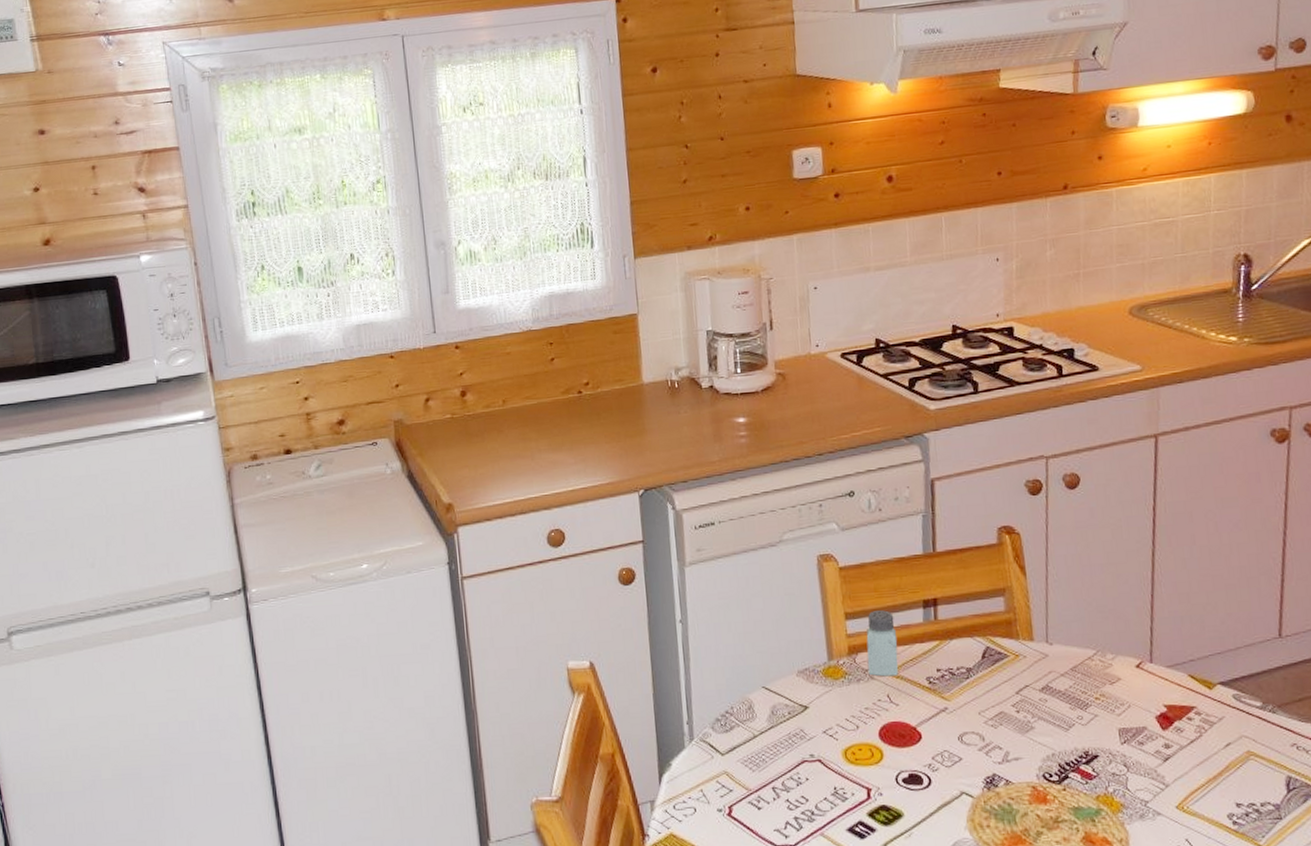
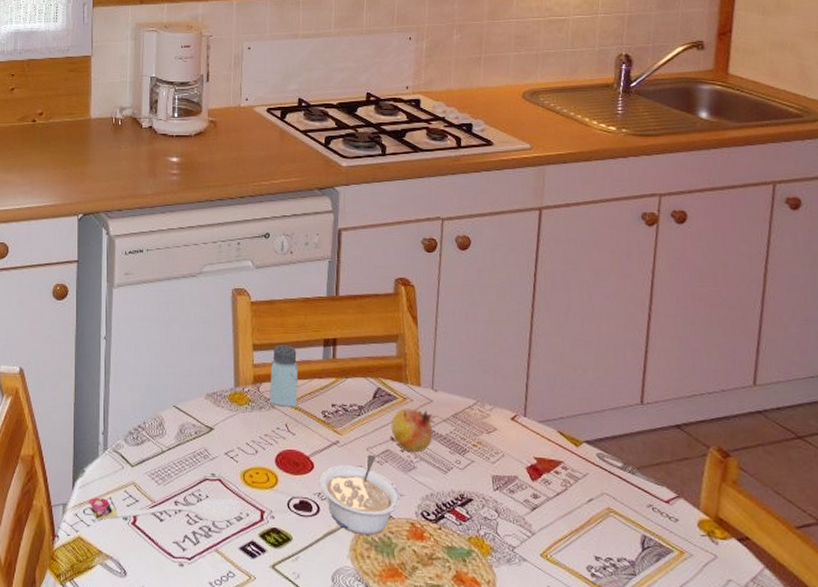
spoon: none [678,779,847,814] -> present [89,497,243,522]
legume: none [929,718,1019,804] -> present [320,454,400,536]
fruit: none [1003,665,1052,712] -> present [390,408,435,452]

